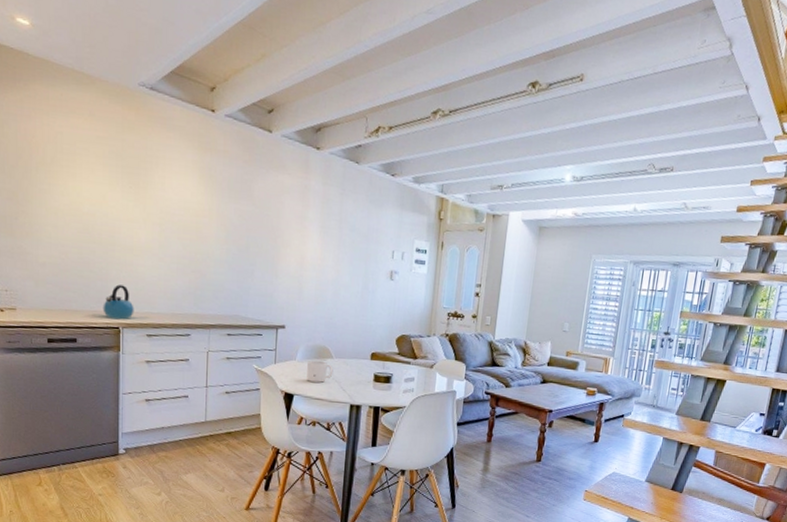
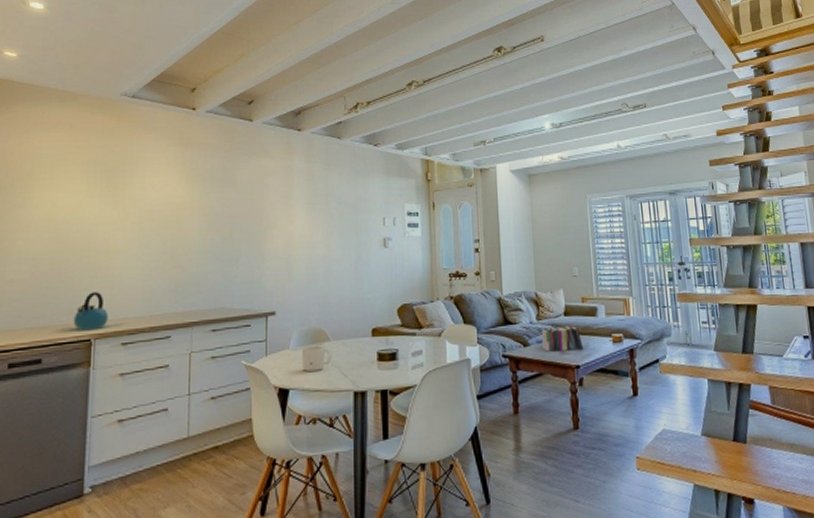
books: none [522,373,559,397] -> present [542,326,583,352]

